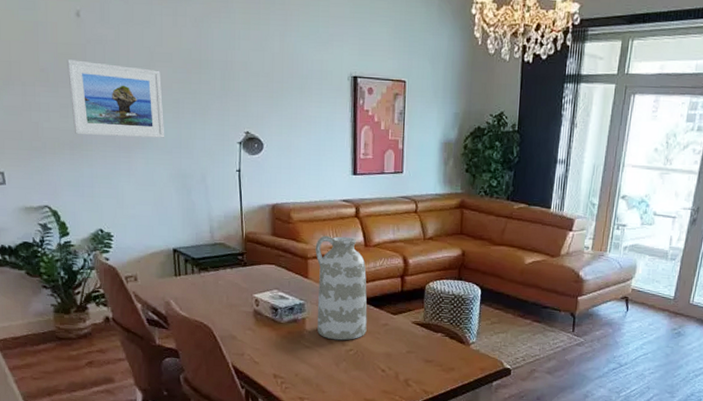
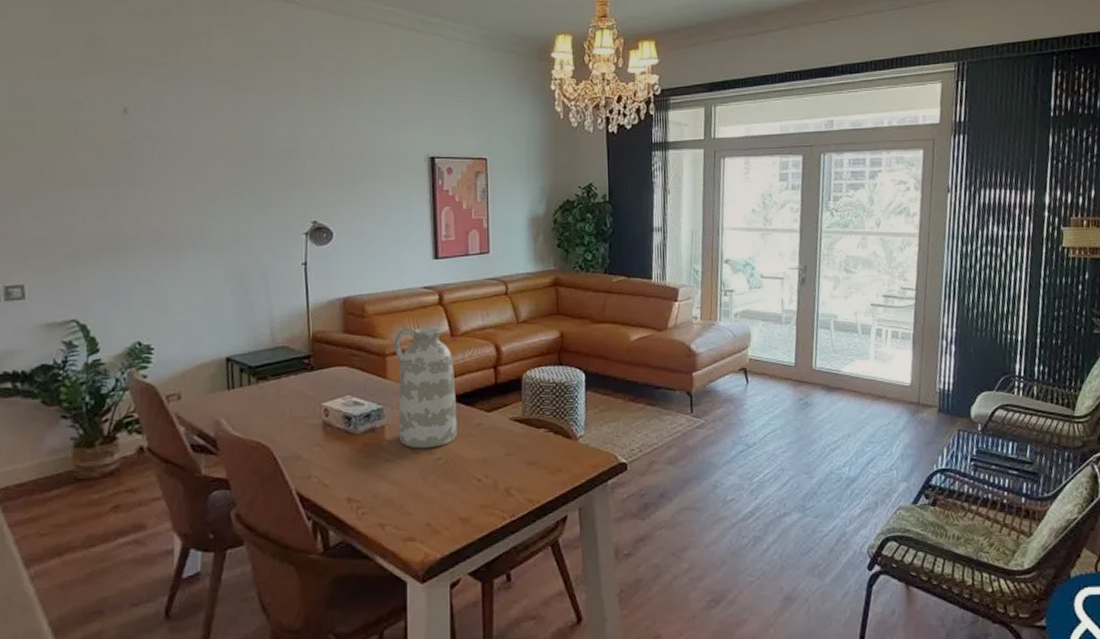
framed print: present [66,59,165,138] -> none [109,158,220,238]

